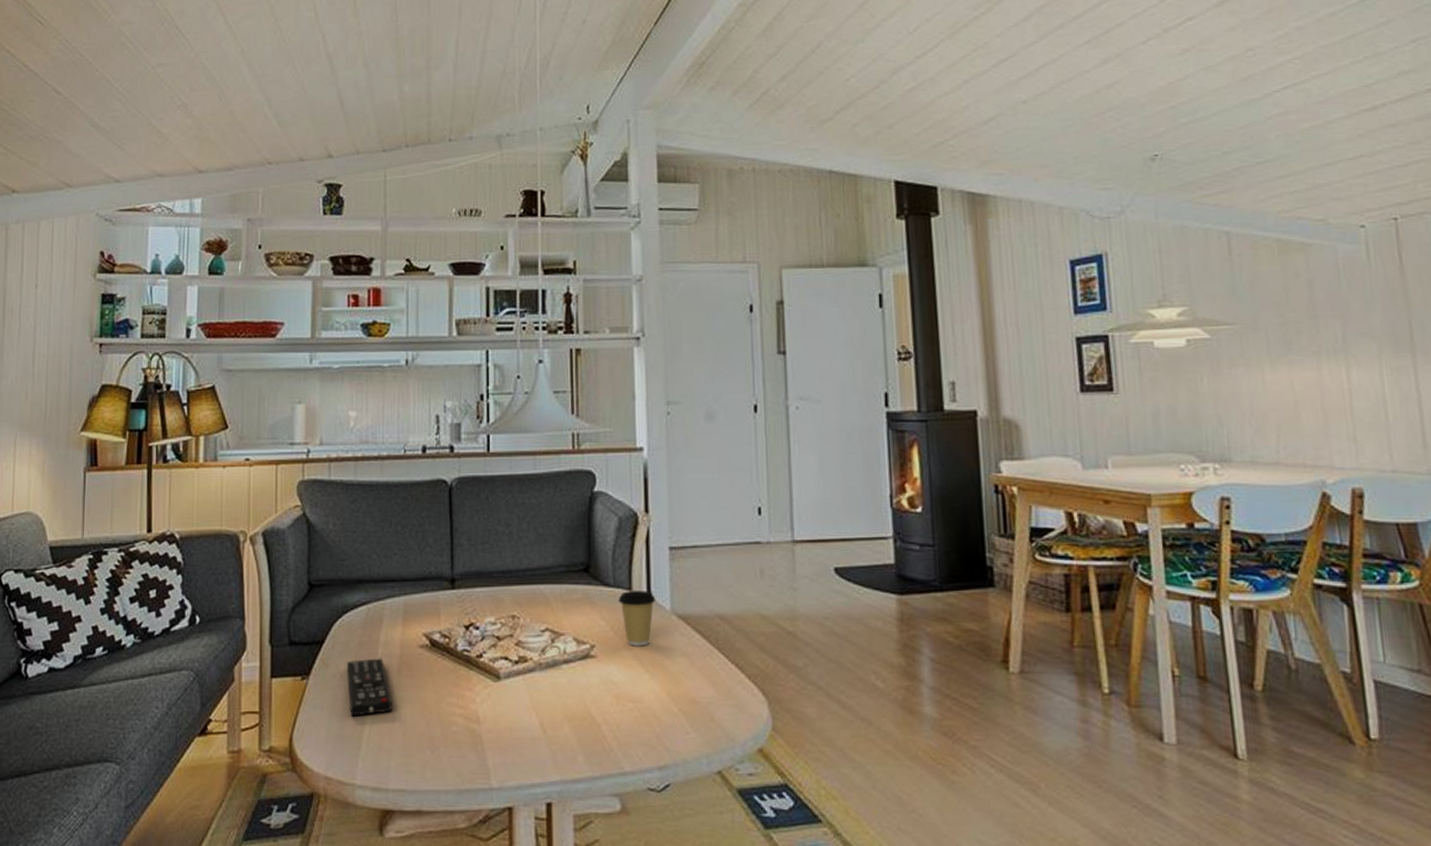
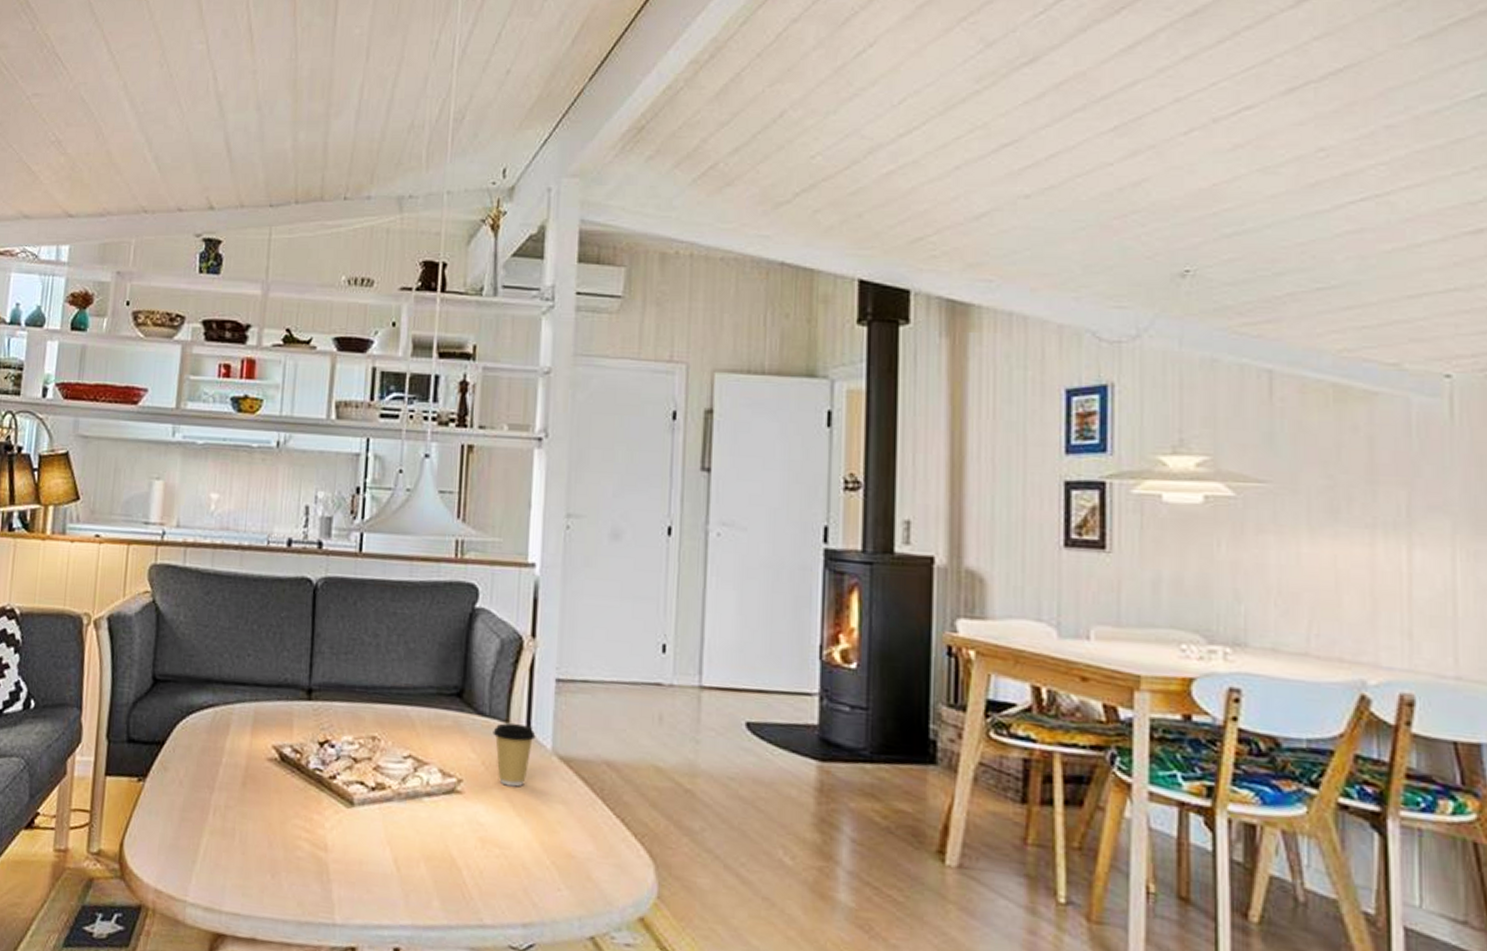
remote control: present [346,658,392,716] -> none [186,766,234,829]

